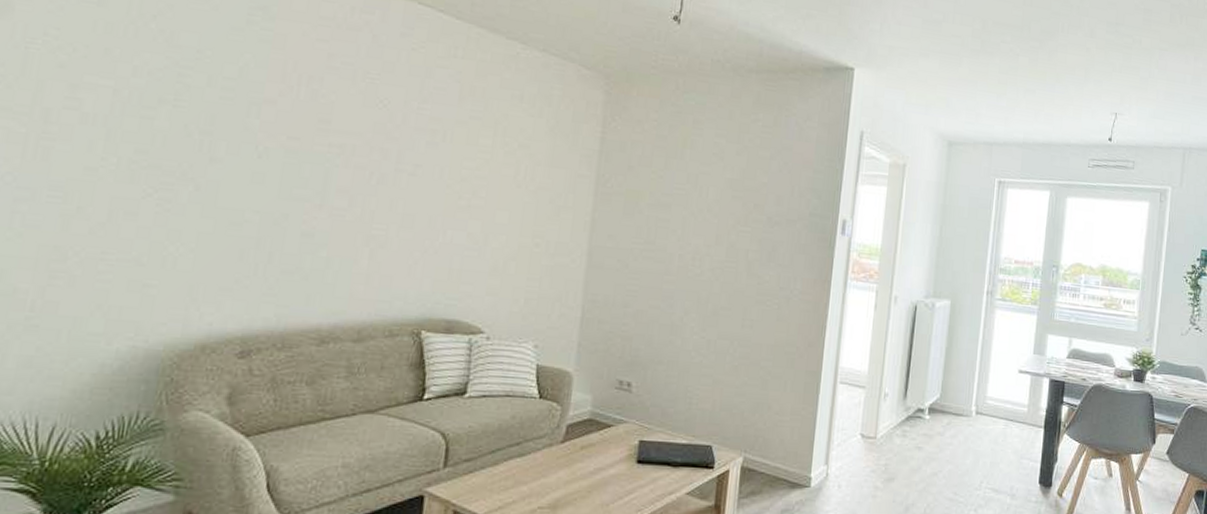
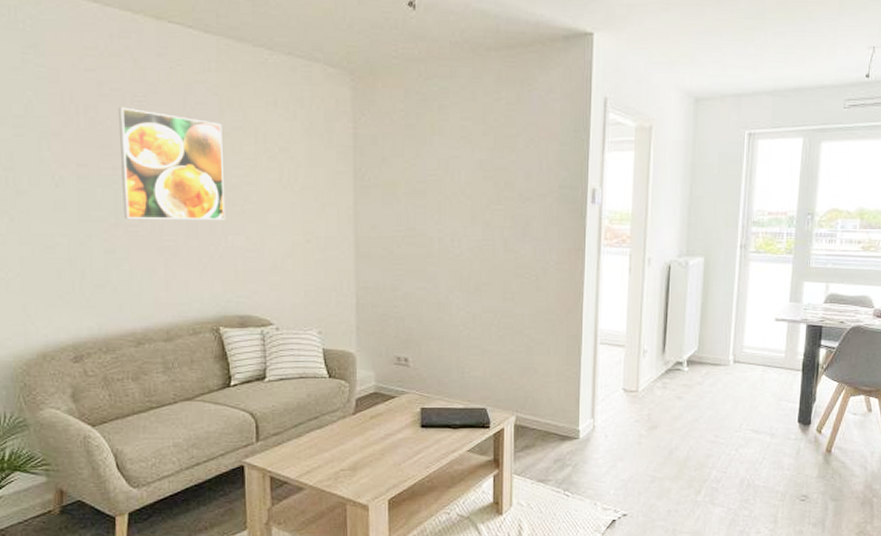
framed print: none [331,82,460,214] -> present [118,107,226,221]

